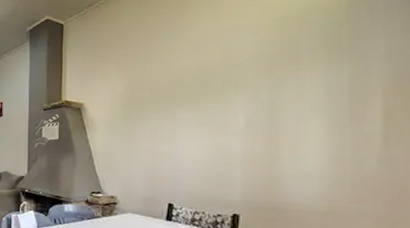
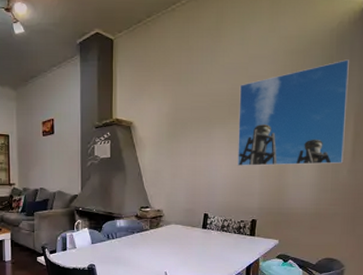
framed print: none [211,22,371,151] -> present [237,59,350,166]

